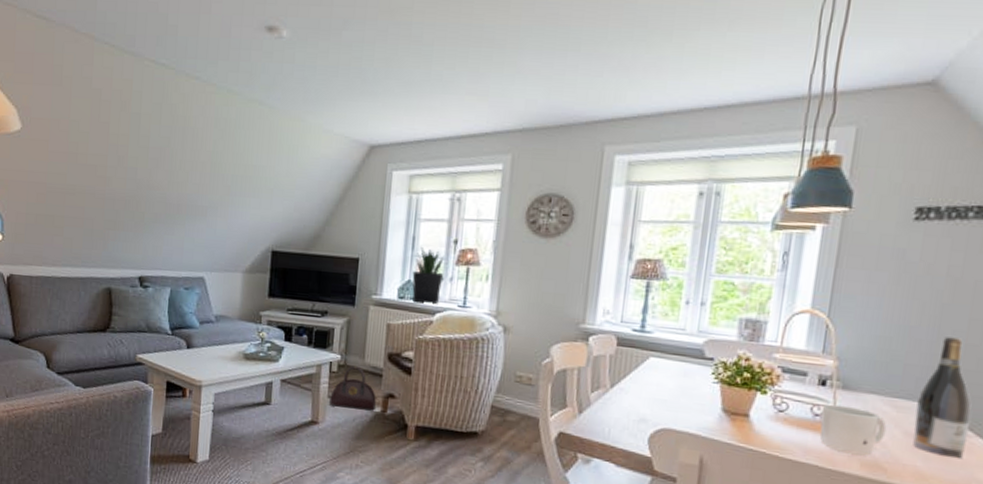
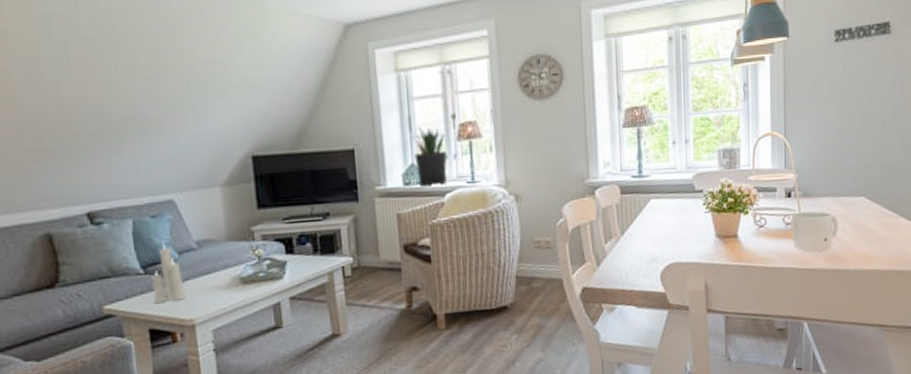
candle: none [174,312,200,363] -> present [151,243,186,303]
handbag: present [329,365,376,411] -> none [348,265,400,314]
wine bottle: present [912,337,972,459] -> none [857,137,894,239]

